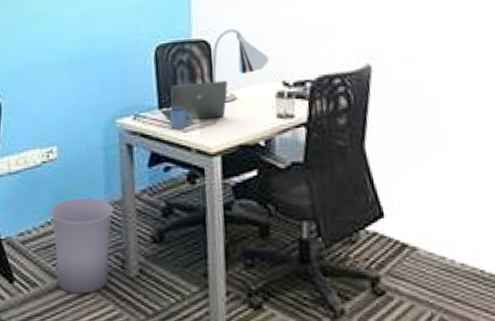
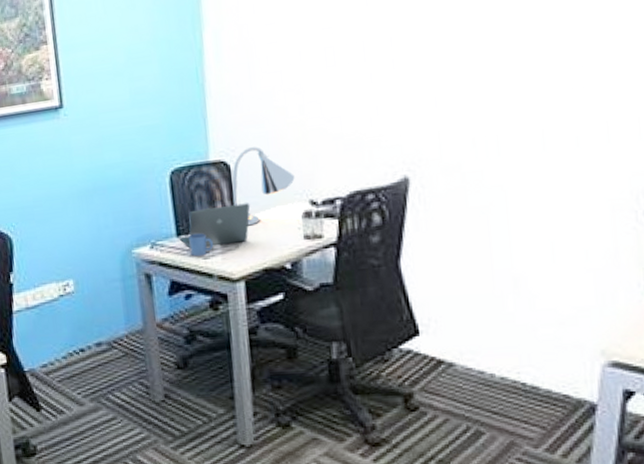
waste bin: present [50,198,114,294] -> none [71,328,136,420]

